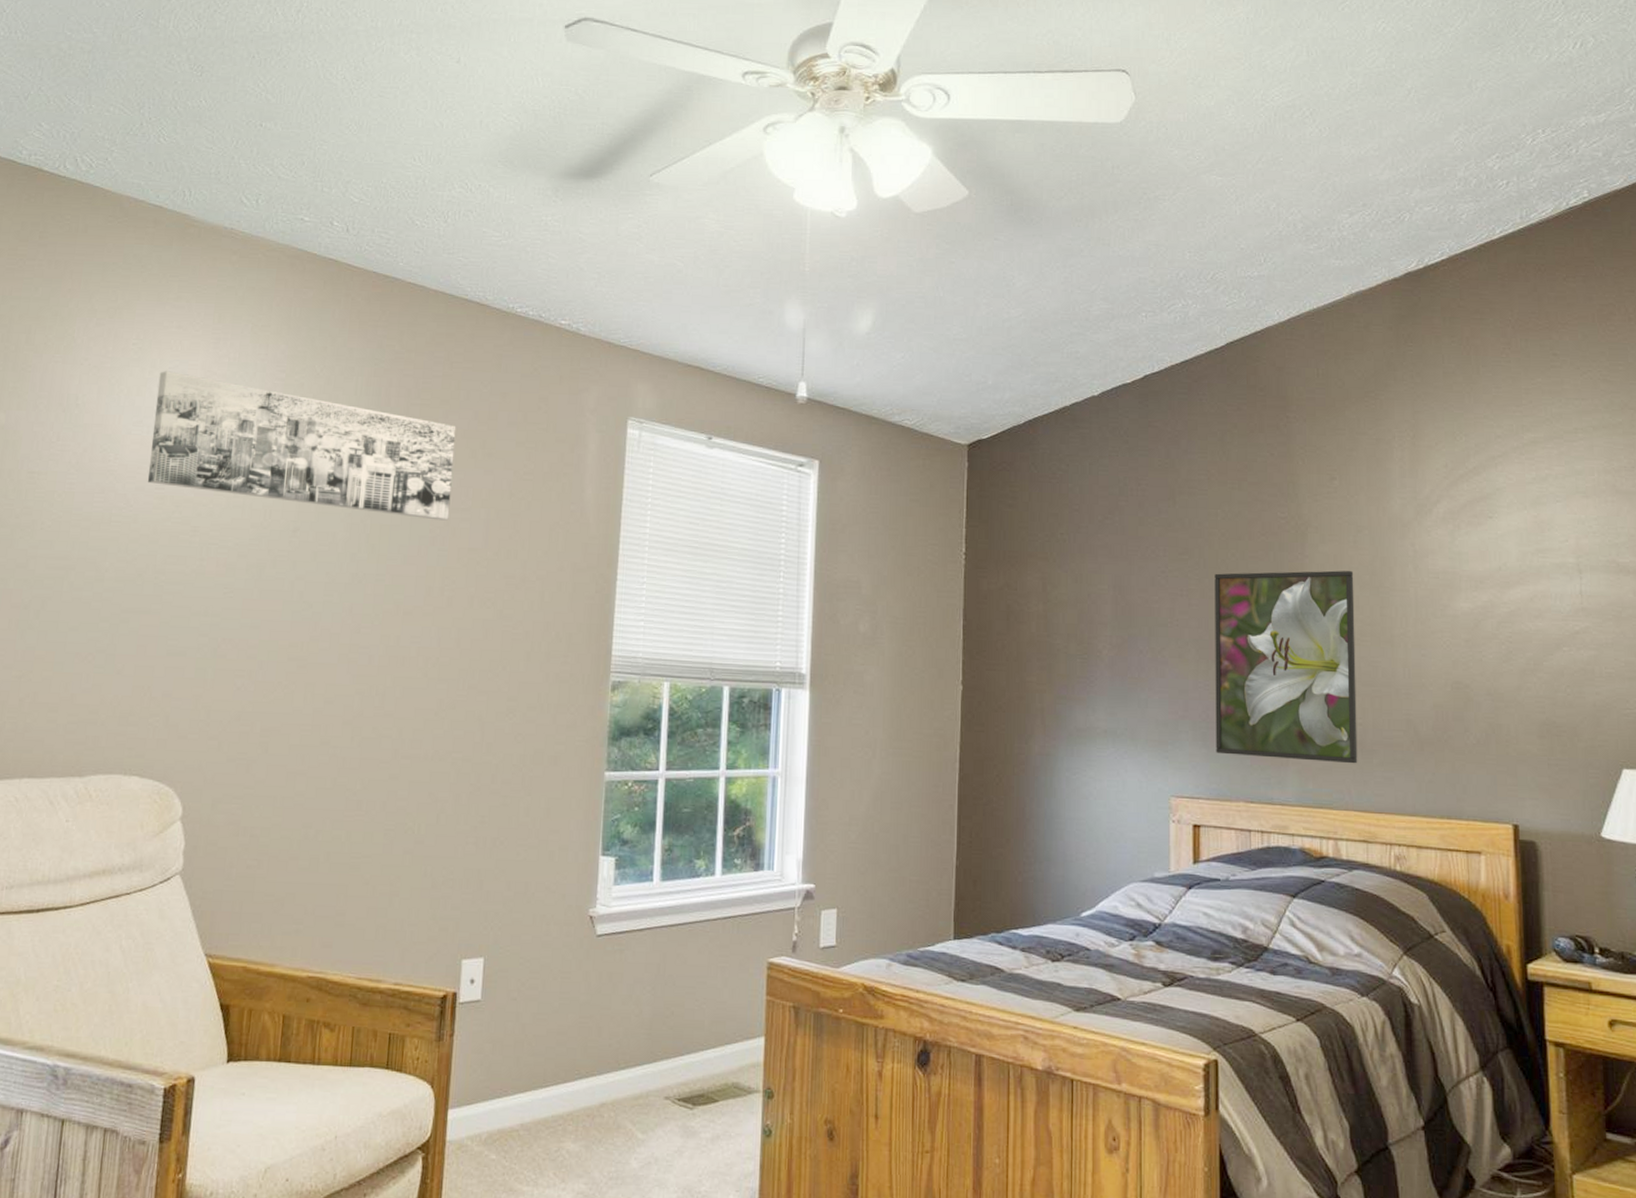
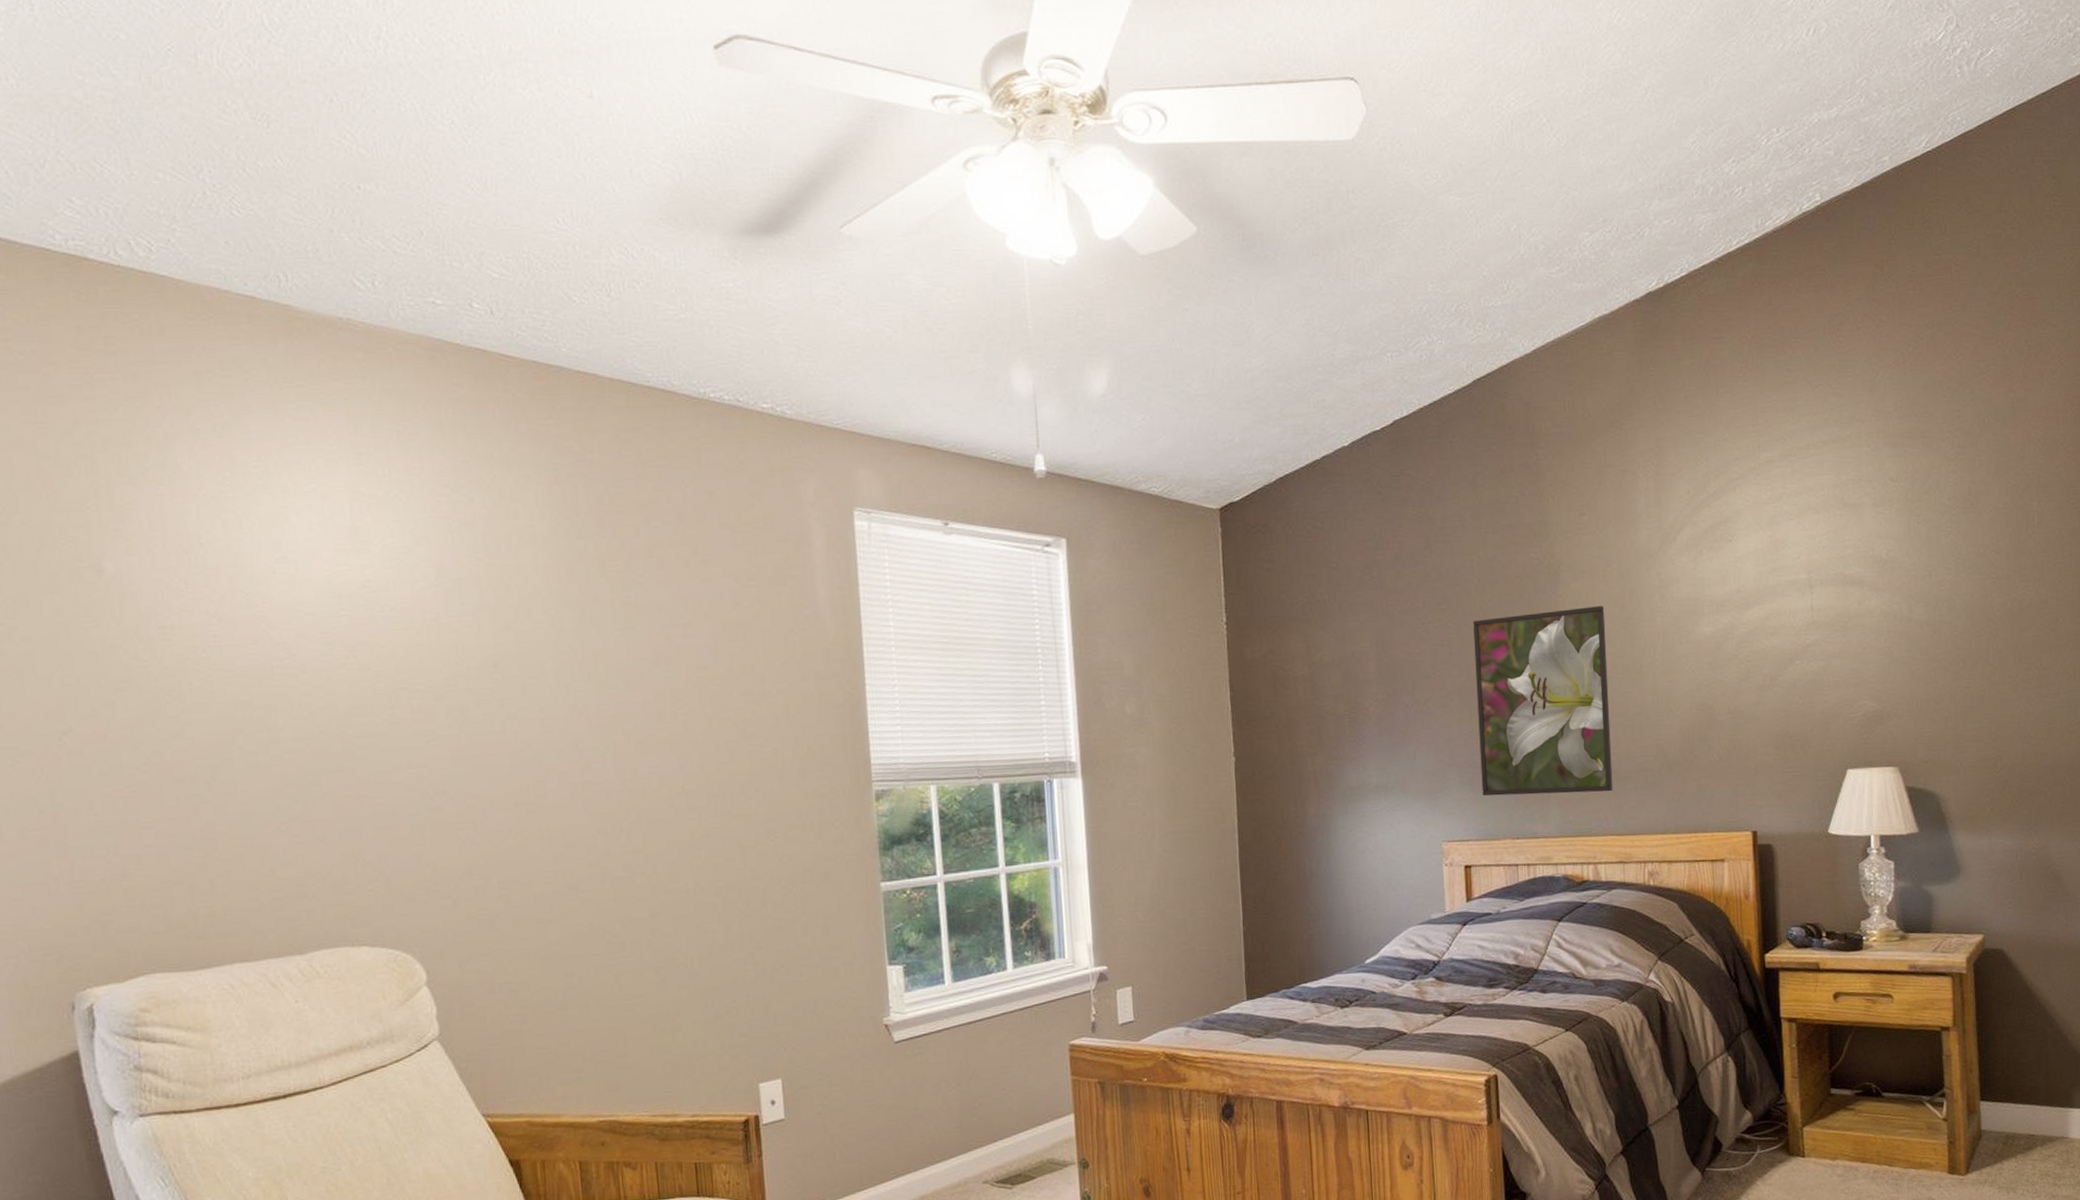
wall art: present [147,371,456,521] -> none [295,496,670,640]

